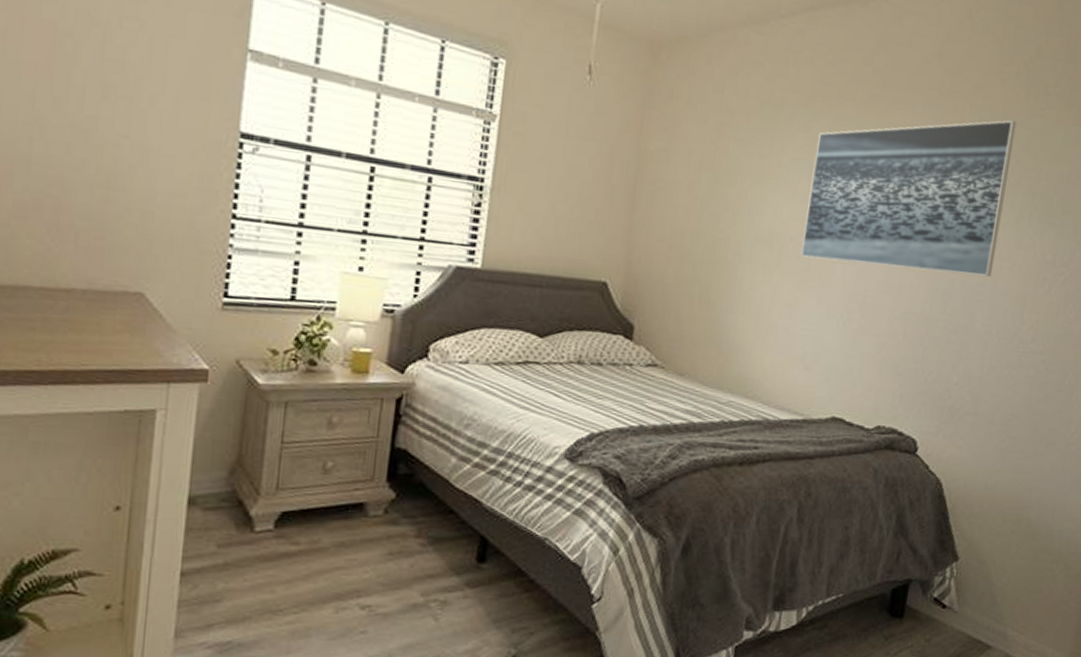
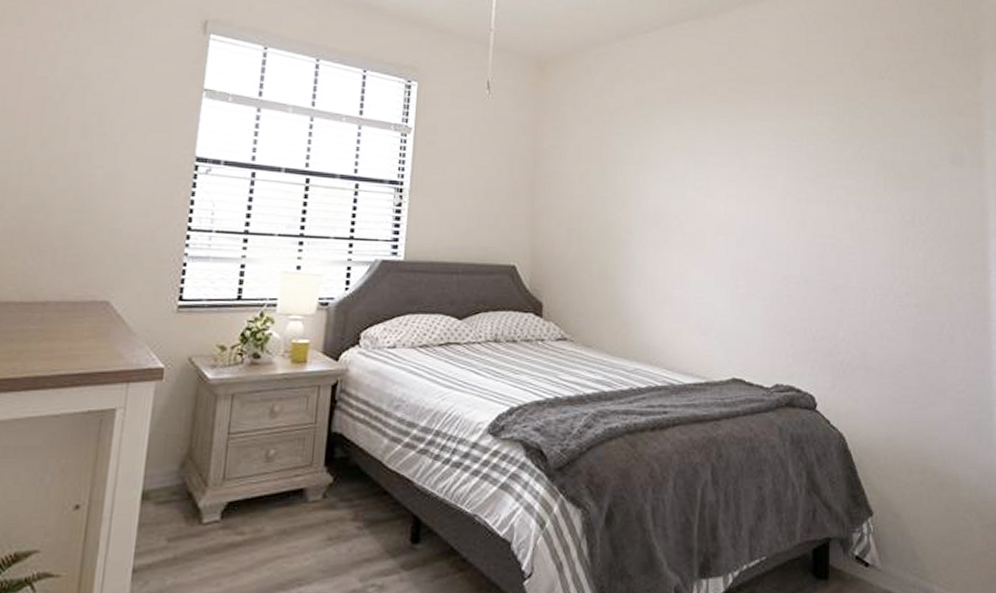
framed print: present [801,120,1017,276] -> none [686,102,859,239]

